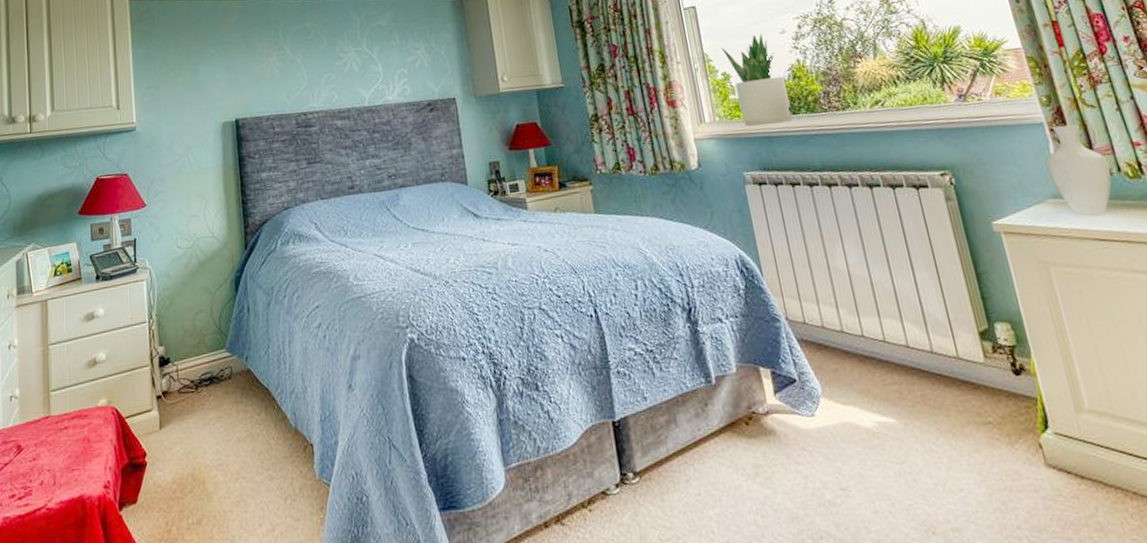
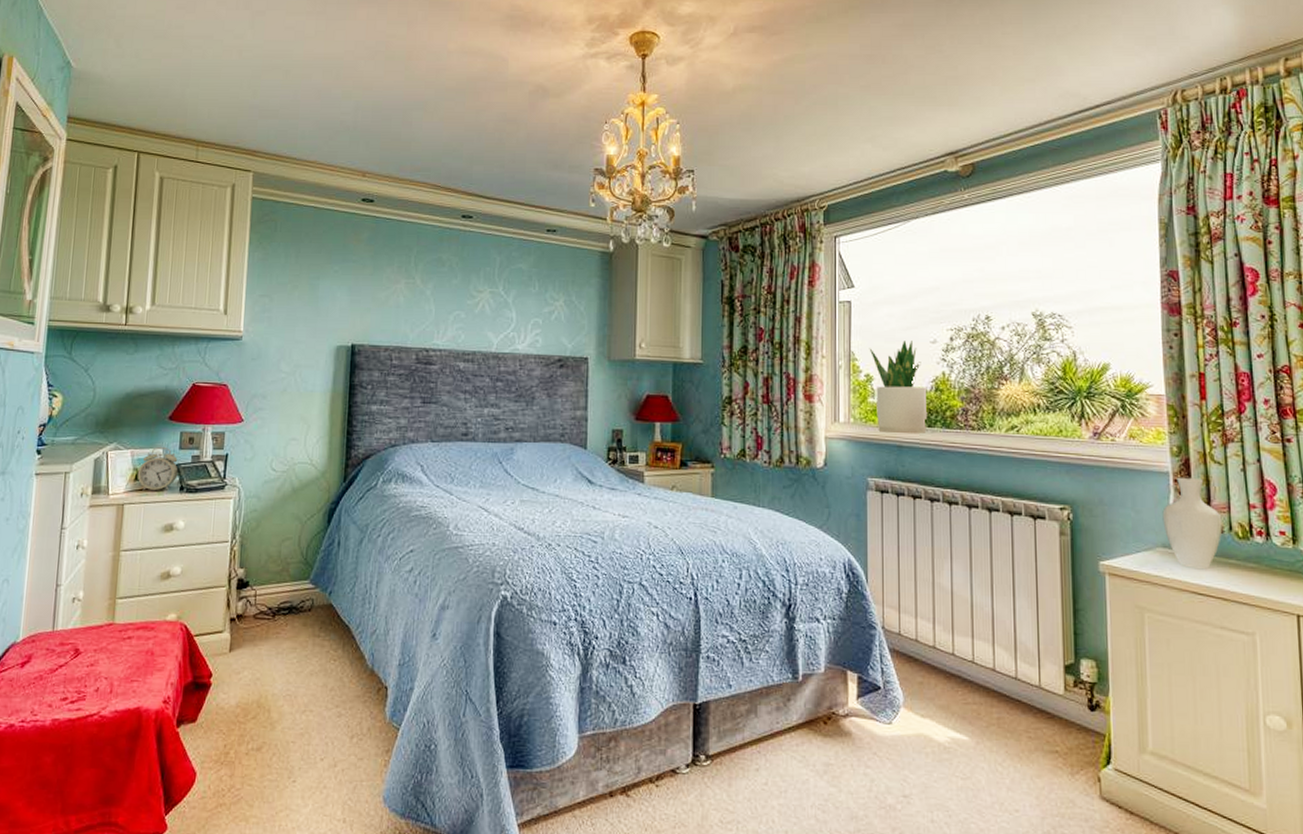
alarm clock: none [56,241,93,285] -> present [137,447,179,491]

